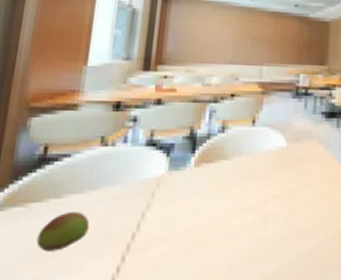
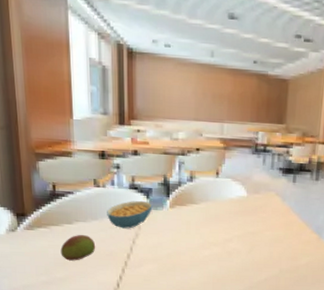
cereal bowl: none [111,159,173,198] -> present [107,200,153,229]

